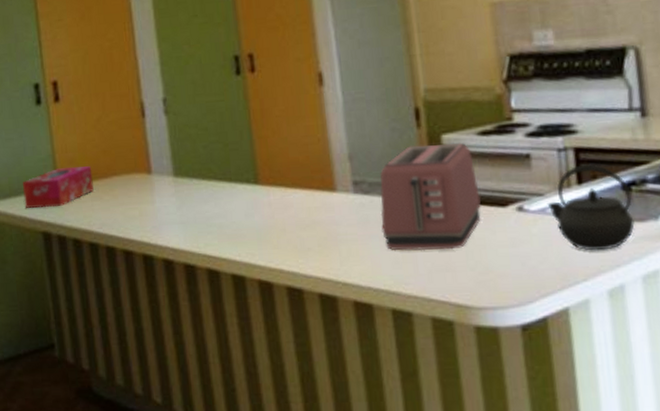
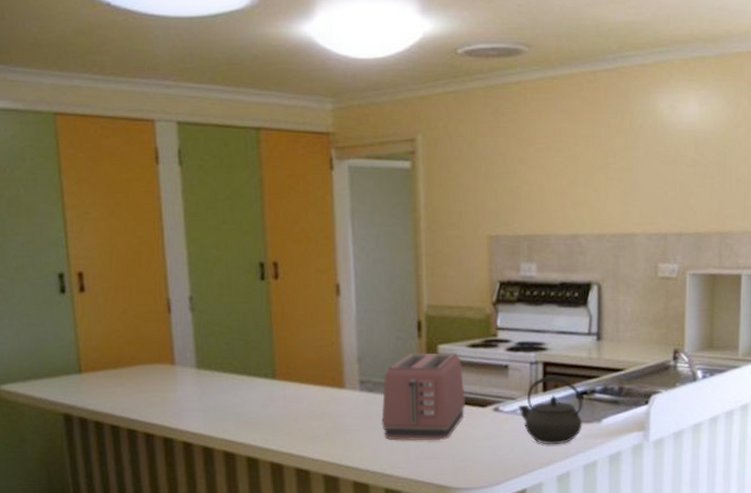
tissue box: present [22,166,94,208] -> none [43,355,117,391]

